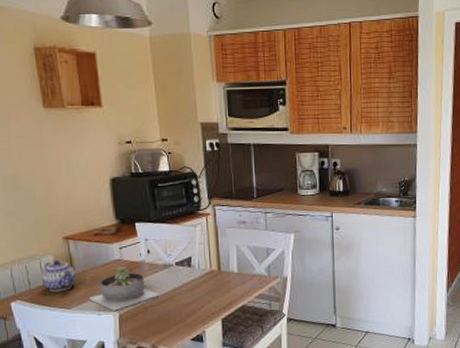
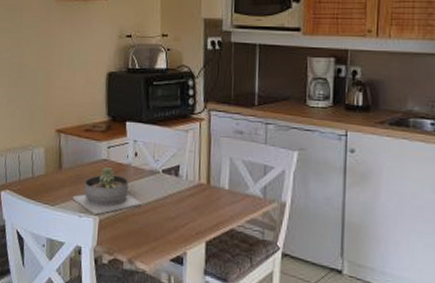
teapot: present [41,259,77,293] -> none [30,152,64,187]

